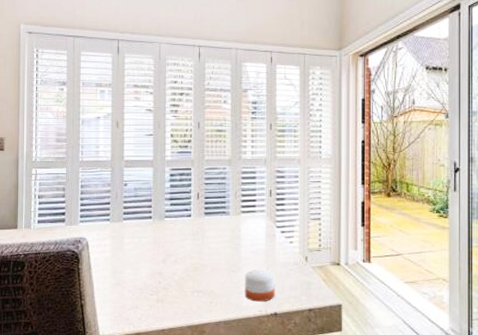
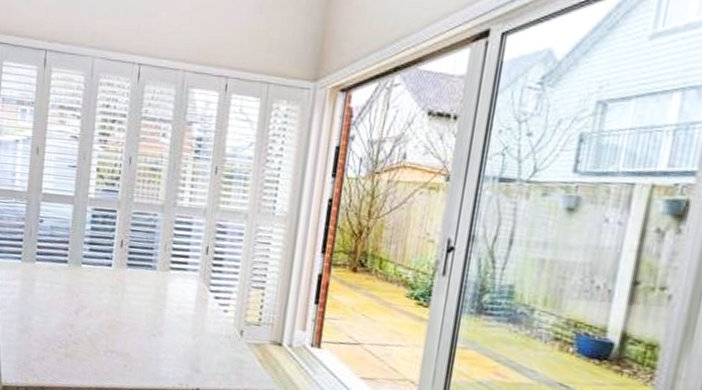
candle: present [245,269,275,302] -> none [164,336,203,375]

